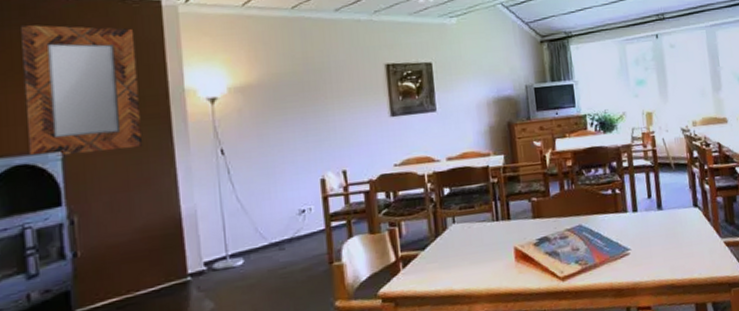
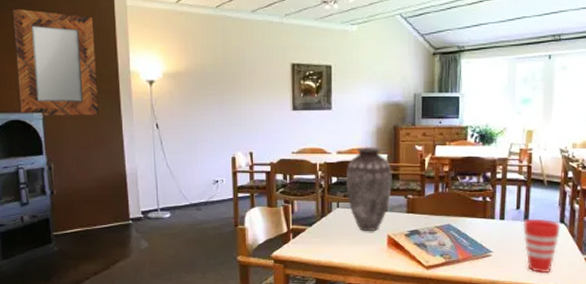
vase: none [459,147,513,247] -> present [346,146,392,231]
cup: none [656,204,696,266] -> present [522,218,561,274]

